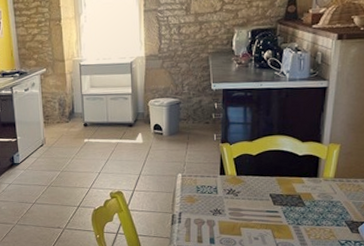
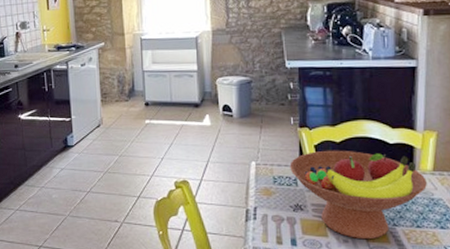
fruit bowl: none [211,162,328,237] -> present [289,150,427,240]

